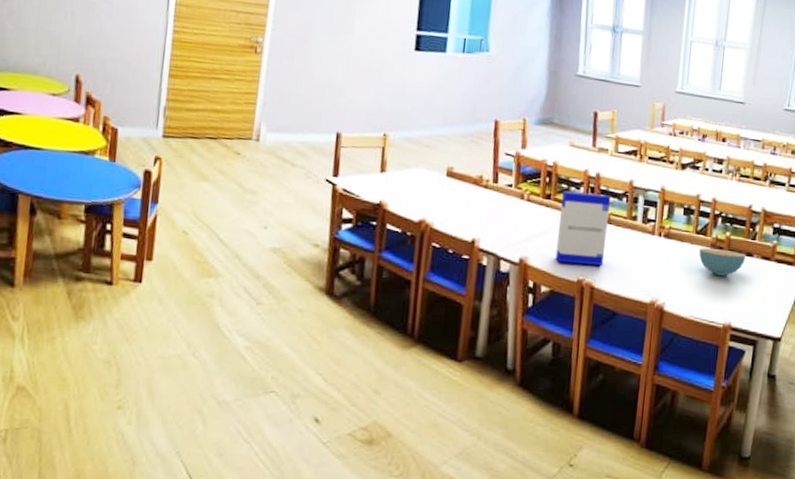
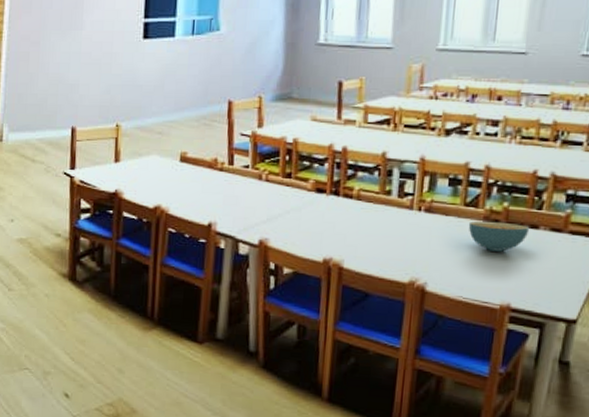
cereal box: present [555,190,610,266] -> none [298,168,359,246]

